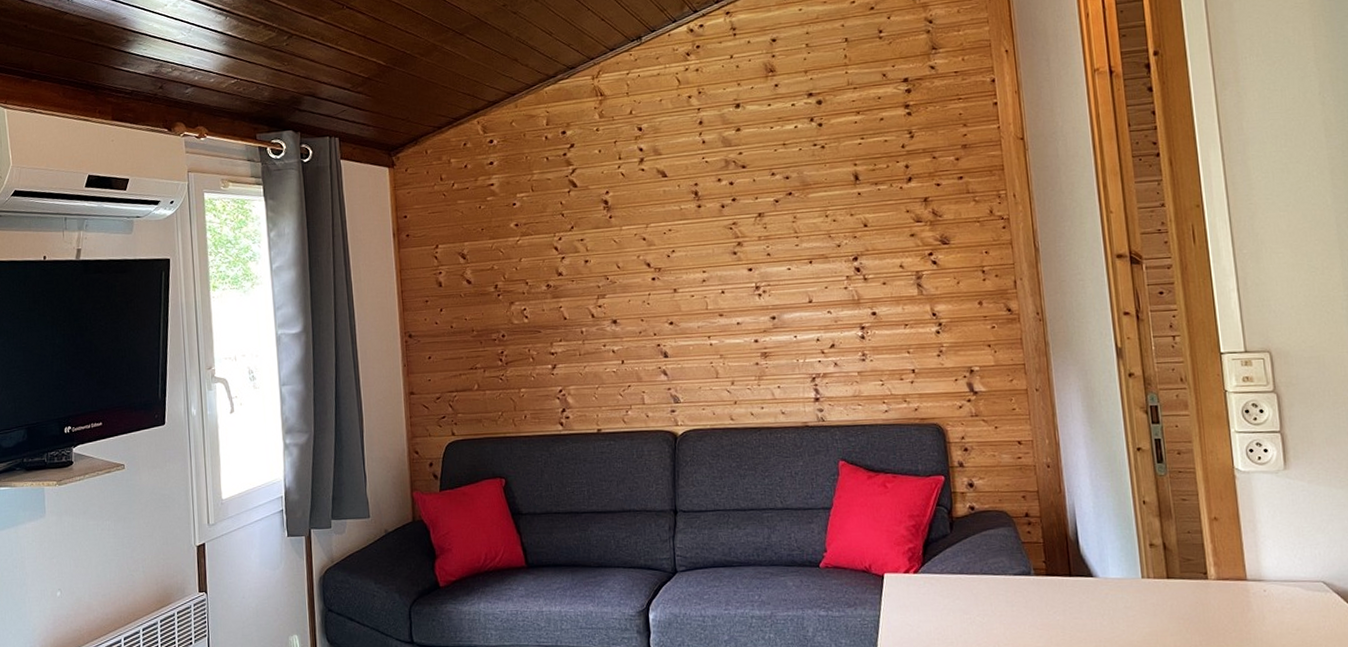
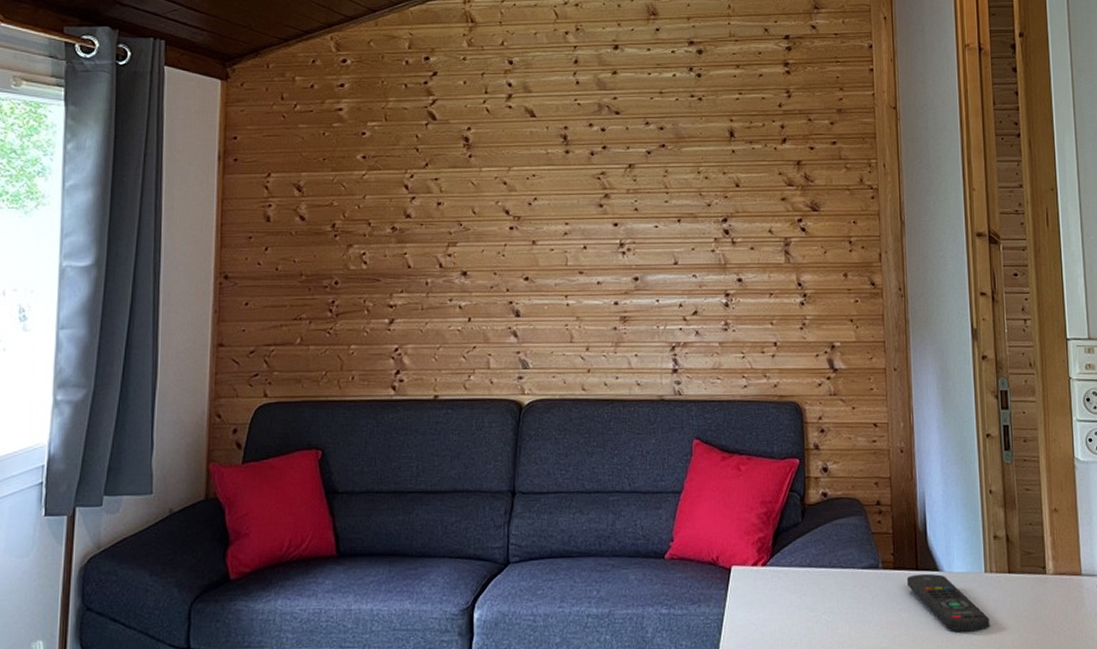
remote control: none [1060,579,1150,634] -> present [906,573,990,632]

